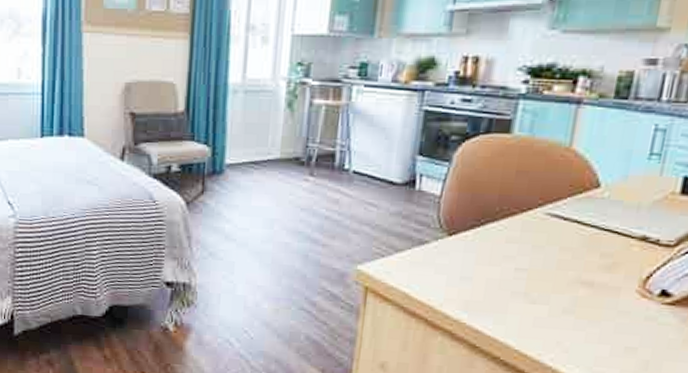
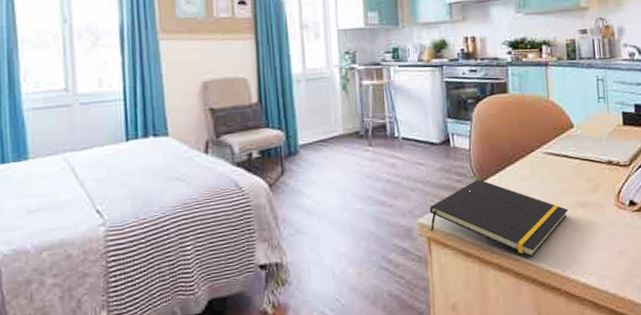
notepad: none [370,232,565,332] -> present [429,179,568,258]

